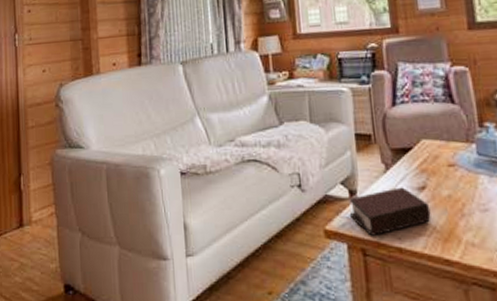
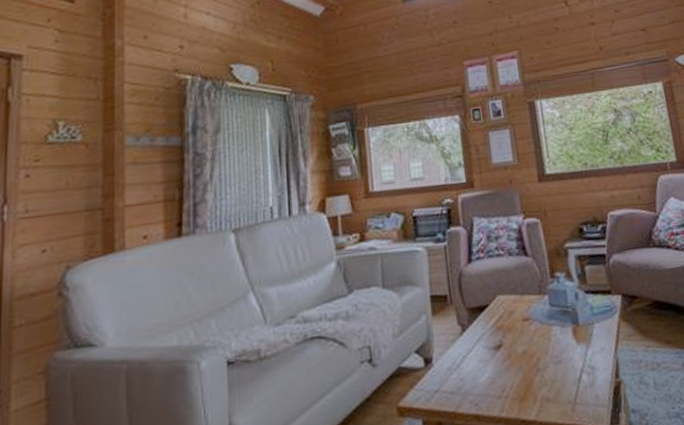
bible: present [349,187,431,236] -> none [424,348,508,407]

